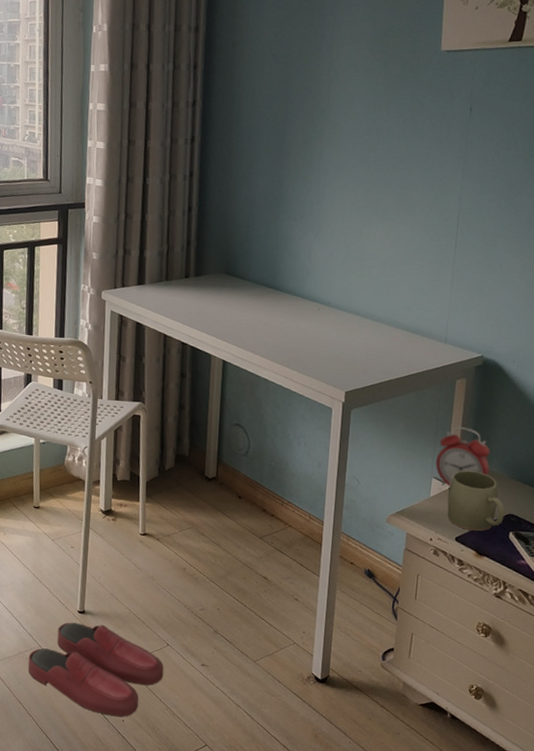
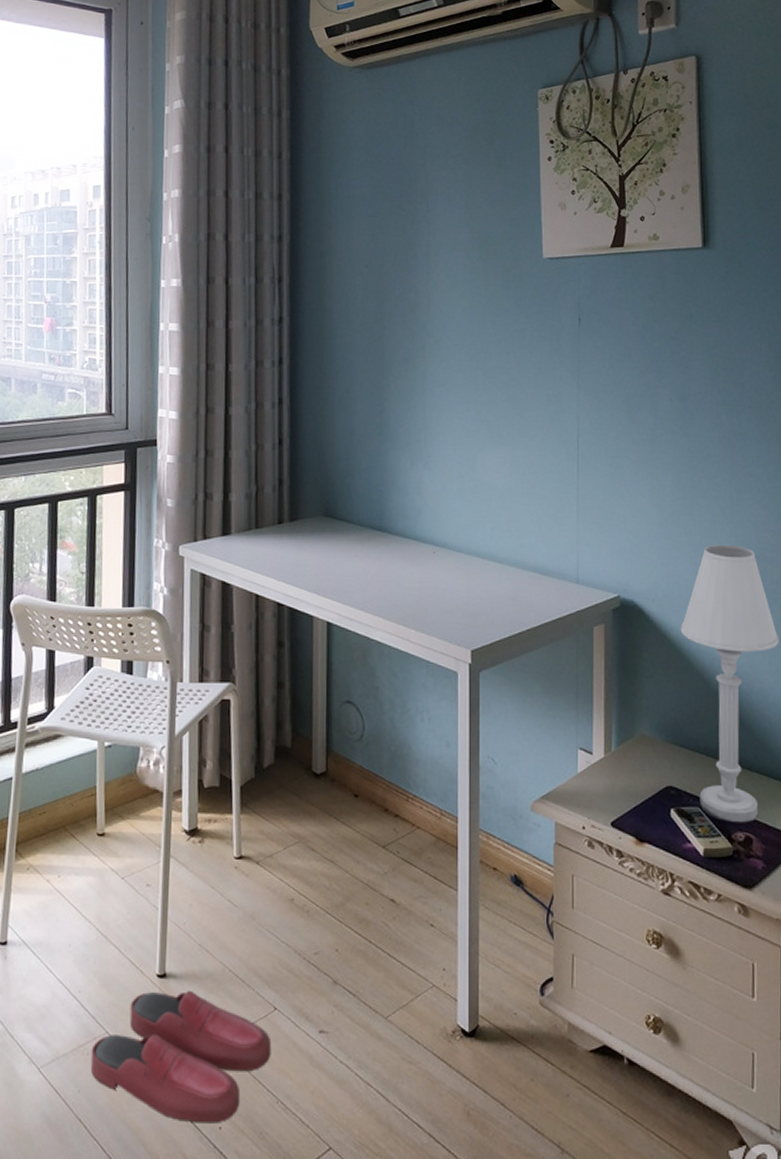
alarm clock: present [435,426,490,486] -> none [580,683,641,758]
mug: present [447,470,505,532] -> none [597,736,663,812]

